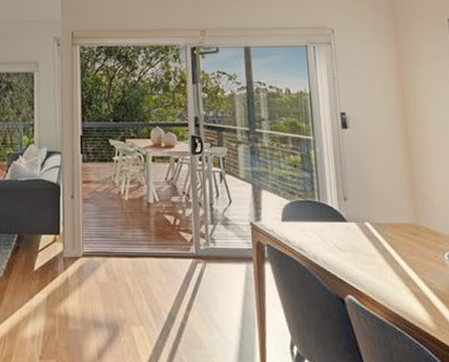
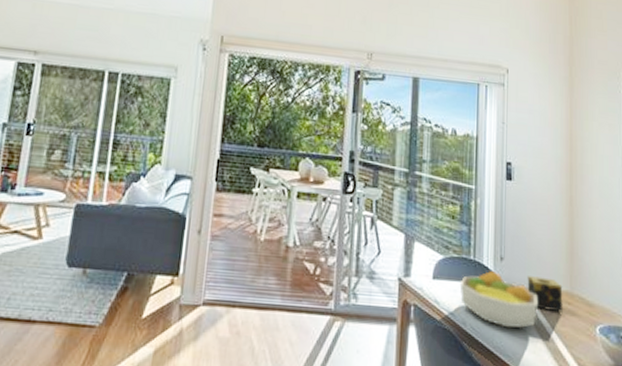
fruit bowl: none [307,209,385,260] -> present [459,270,538,329]
candle: none [371,212,410,243] -> present [527,276,563,313]

